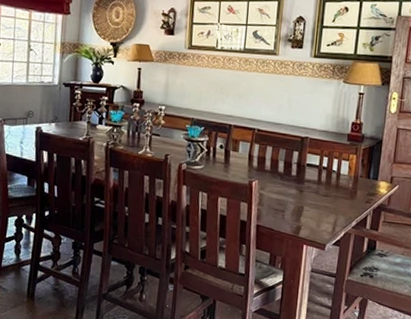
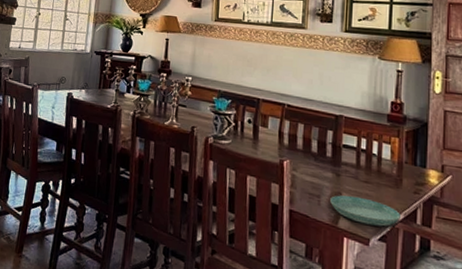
saucer: none [293,208,353,233] -> present [330,195,400,227]

